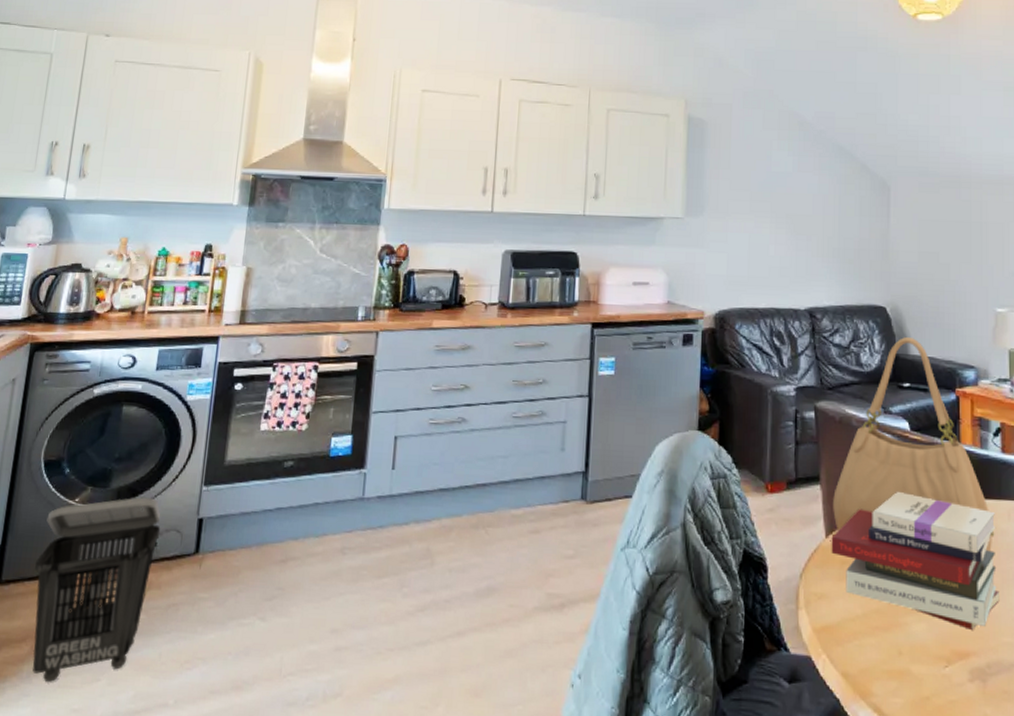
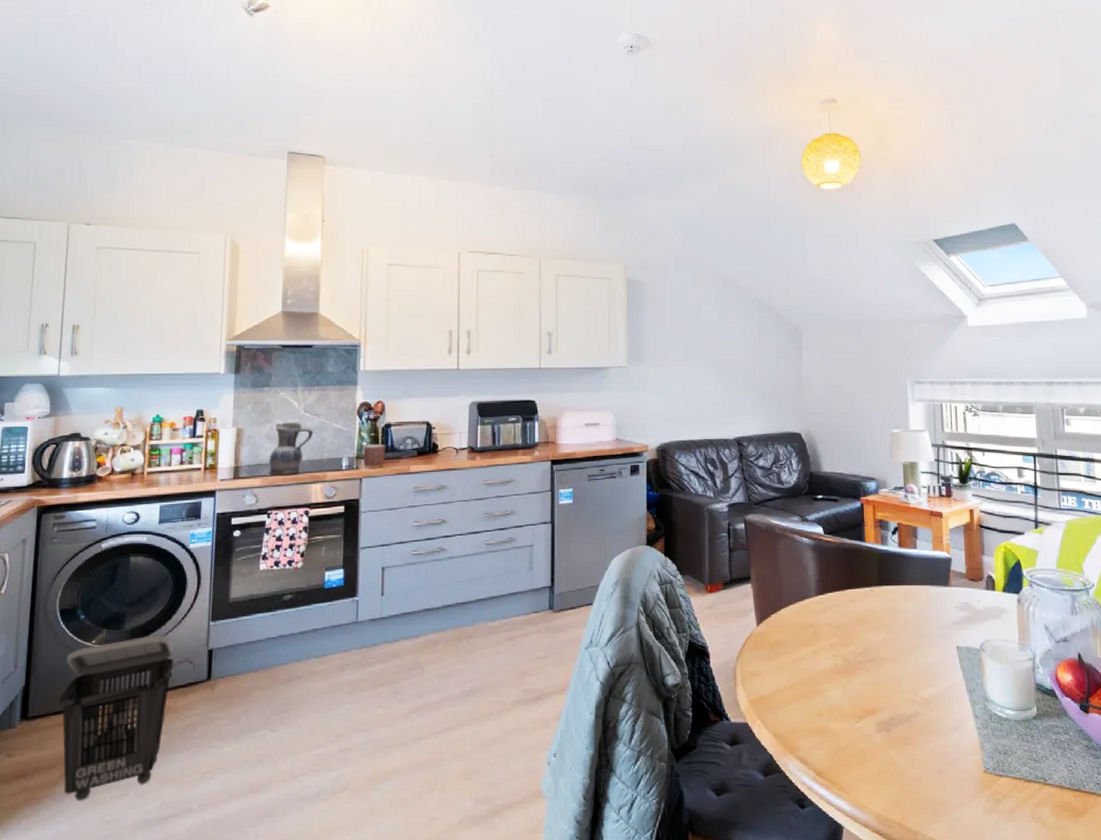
ceramic jug: none [278,263,329,324] -> present [268,422,314,475]
mug: none [380,293,408,322] -> present [362,444,386,469]
books: present [831,491,1000,630] -> none [761,584,900,691]
handbag: present [833,336,995,552] -> none [762,457,895,628]

